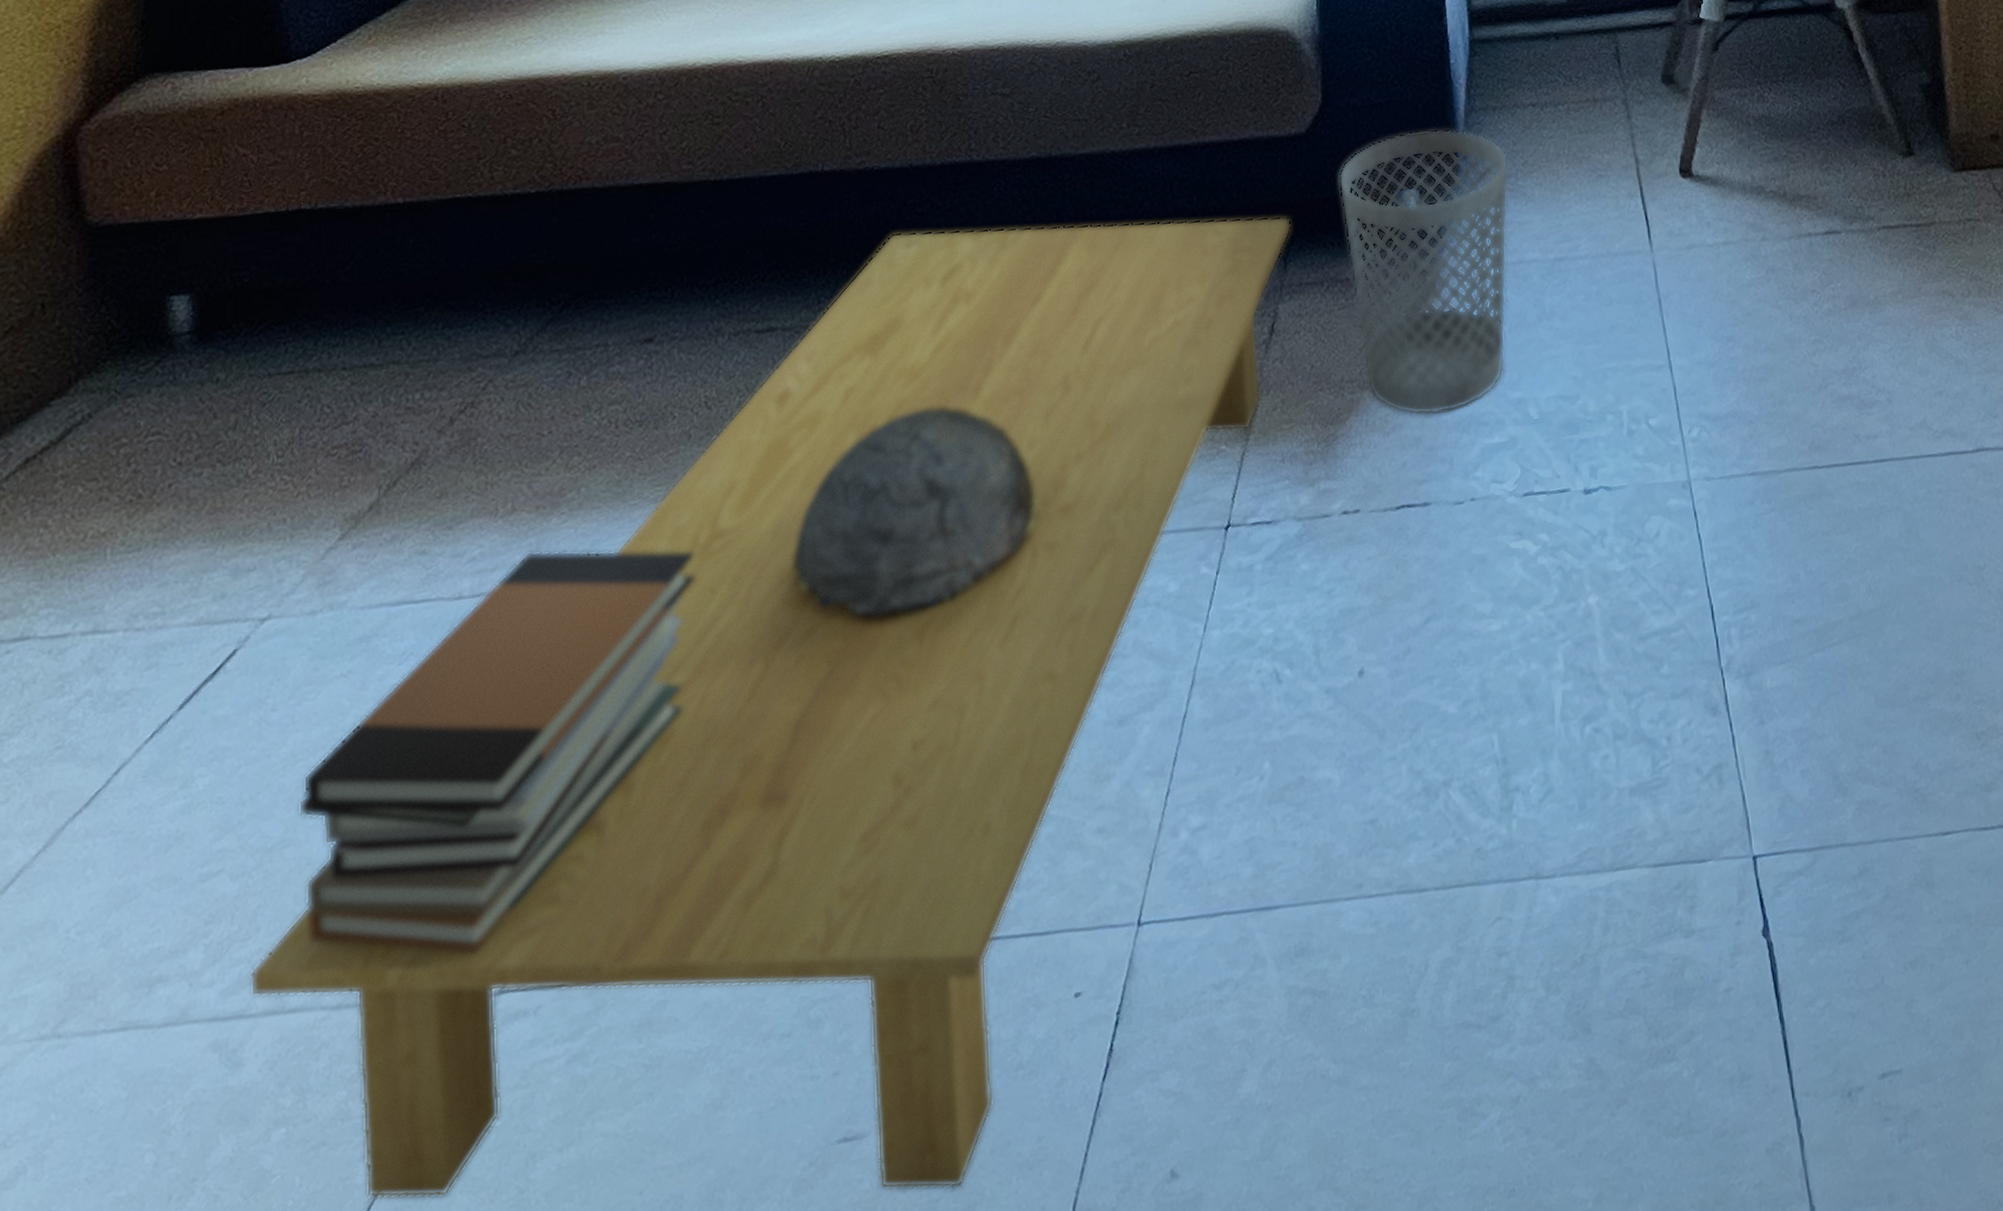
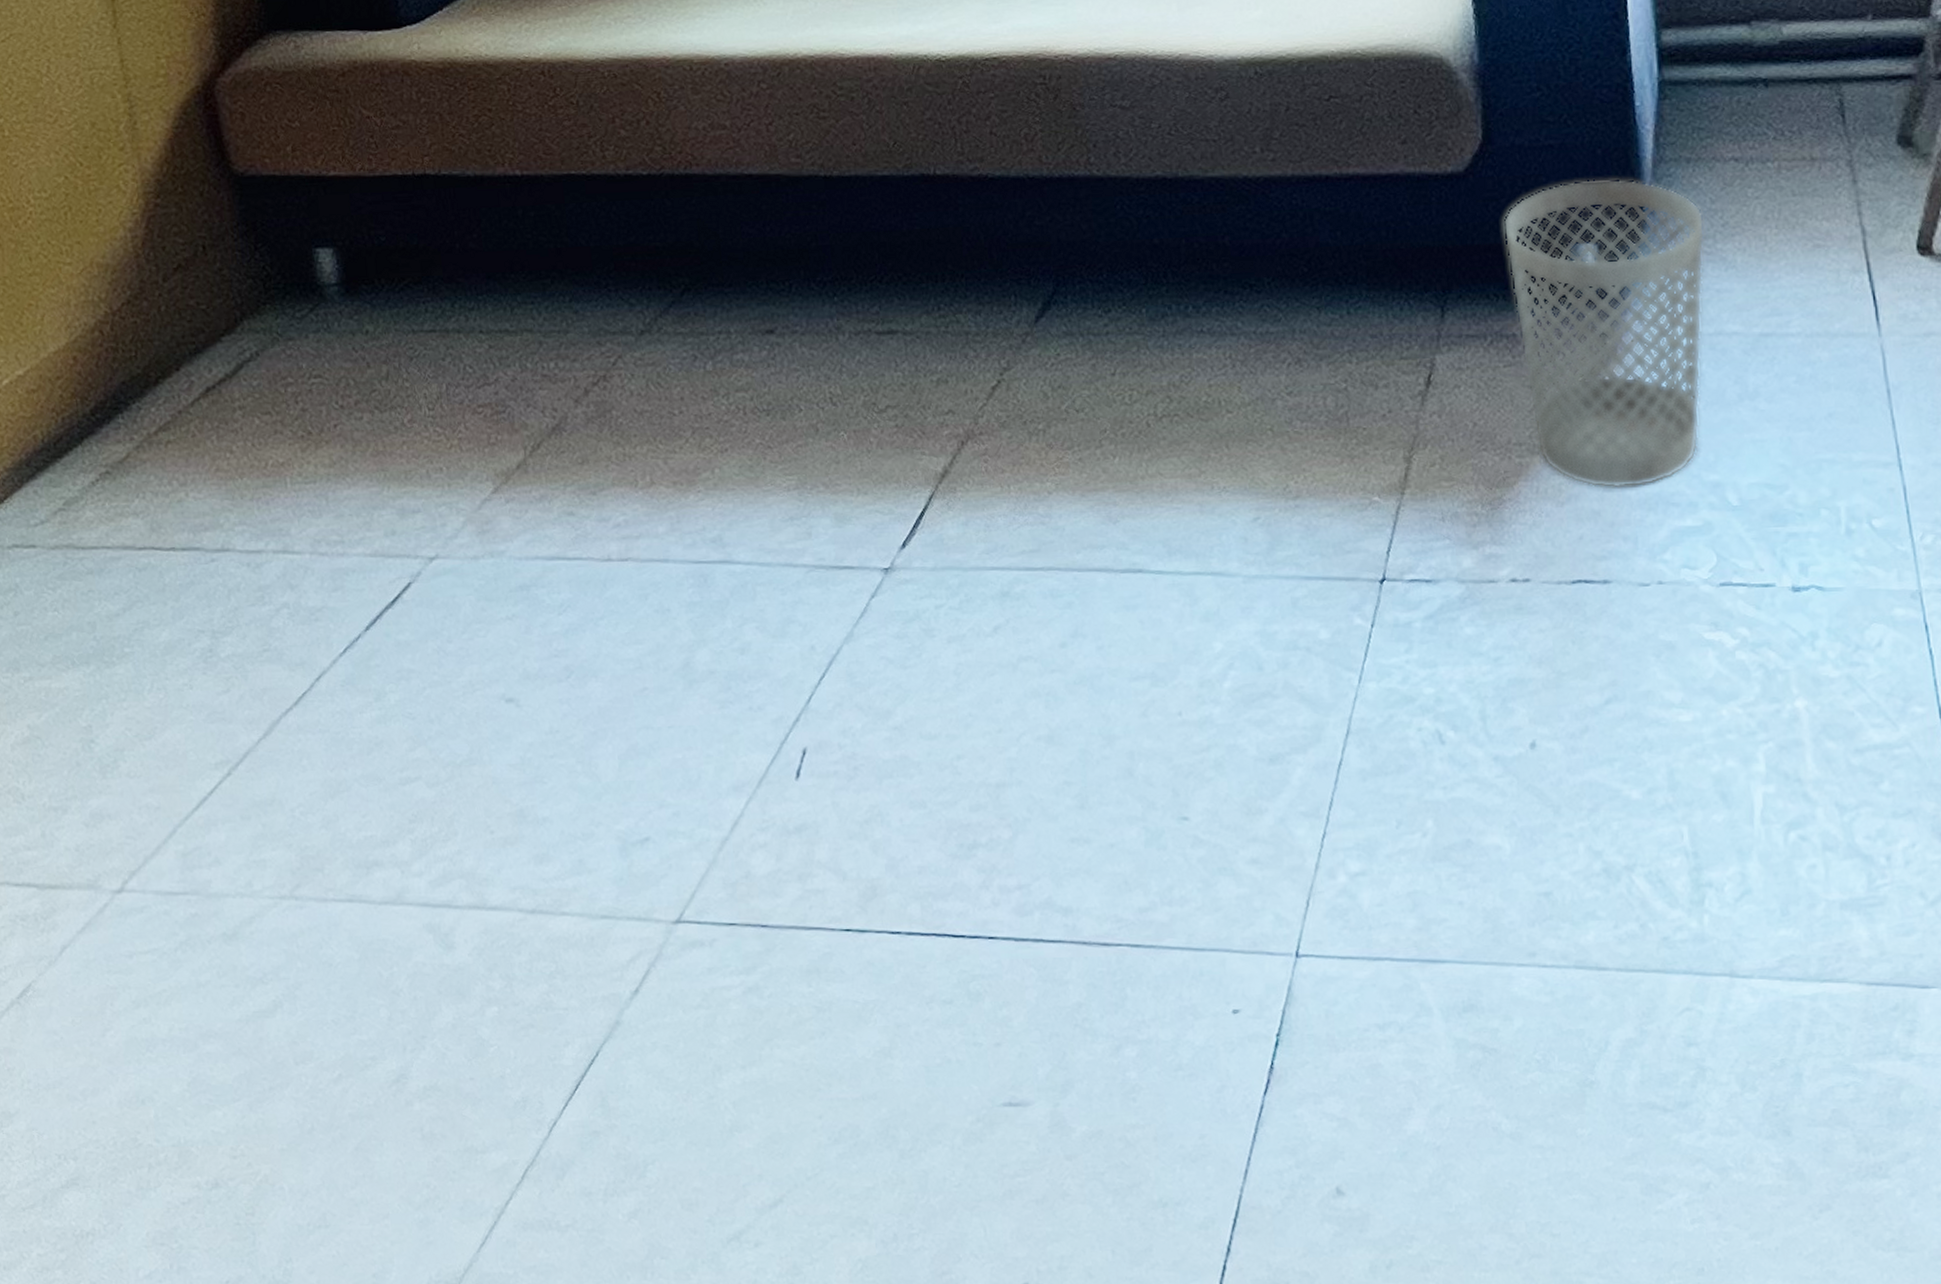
coffee table: present [250,216,1292,1199] -> none [453,244,1450,1166]
book stack: present [298,550,696,954] -> none [479,524,833,884]
decorative bowl: present [791,406,1038,618] -> none [927,426,1177,627]

